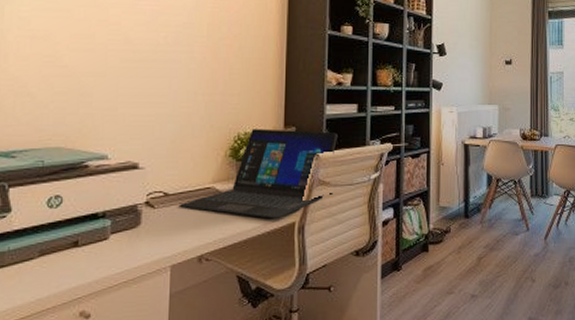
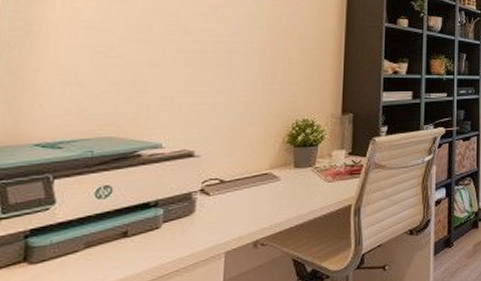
laptop: present [178,129,337,220] -> none [234,115,393,203]

